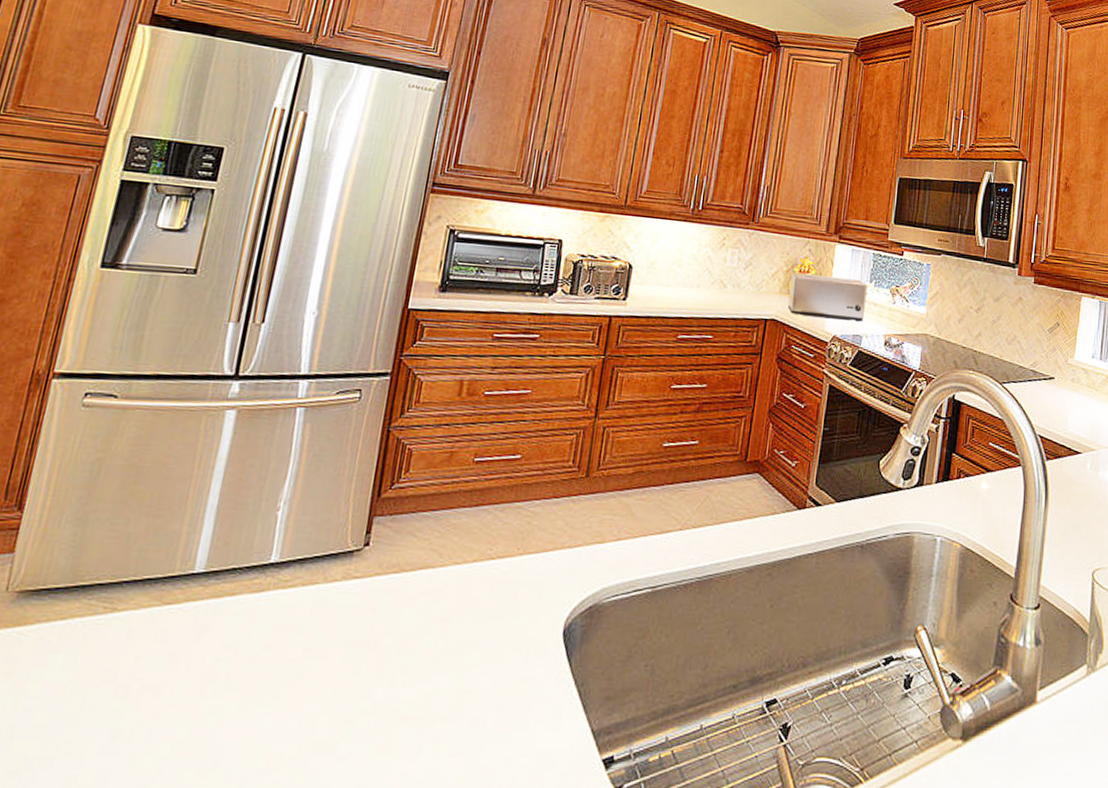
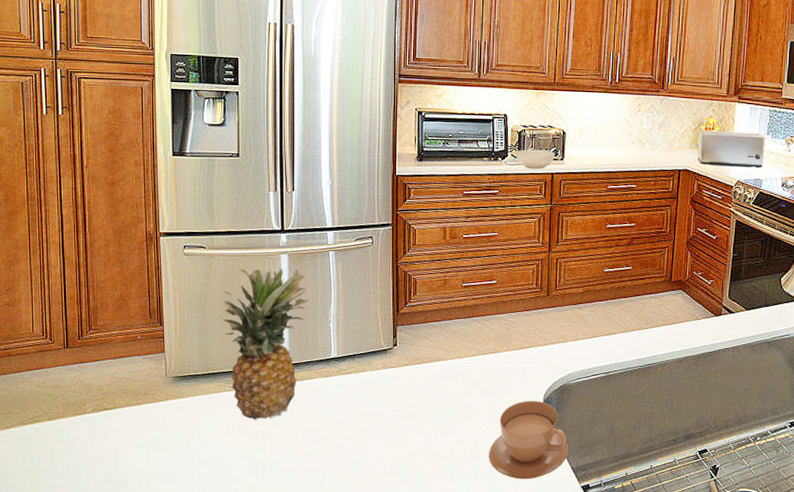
fruit: none [107,429,256,661] -> present [222,268,310,420]
teacup: none [475,627,592,751] -> present [489,400,569,480]
bowl: none [567,284,617,311] -> present [515,149,555,170]

